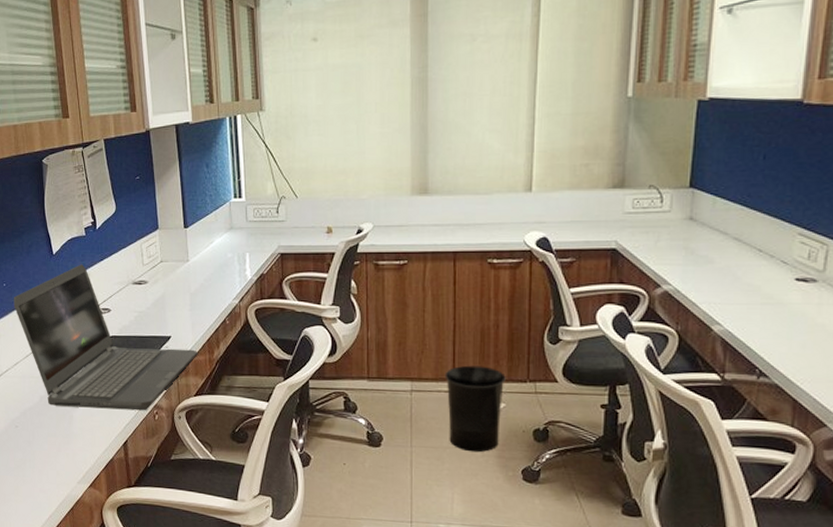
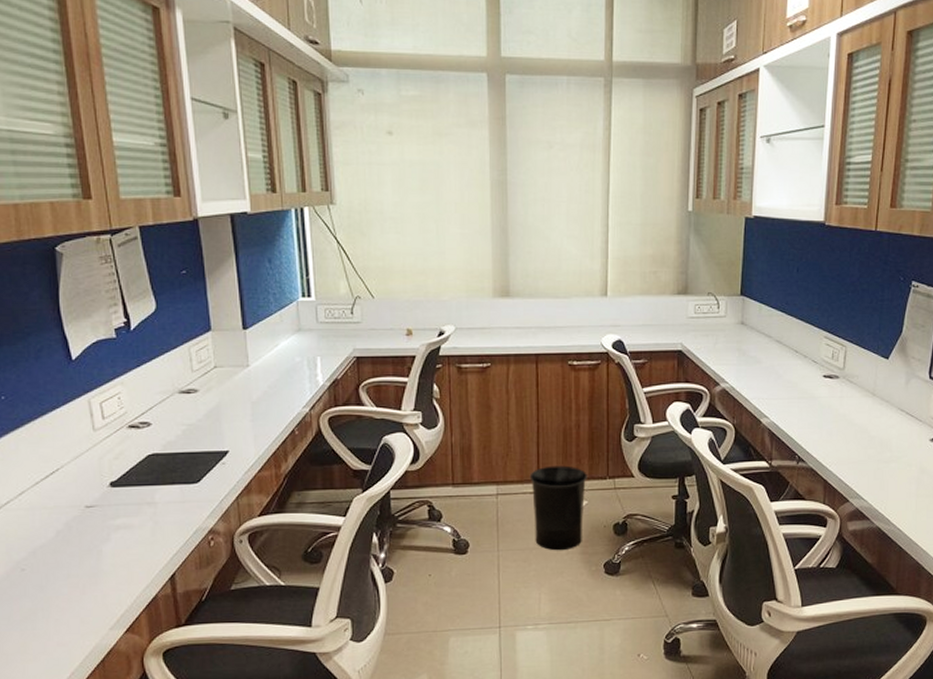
laptop computer: present [13,264,198,411] -> none [16,371,262,541]

